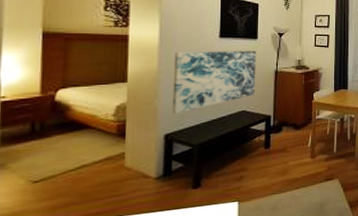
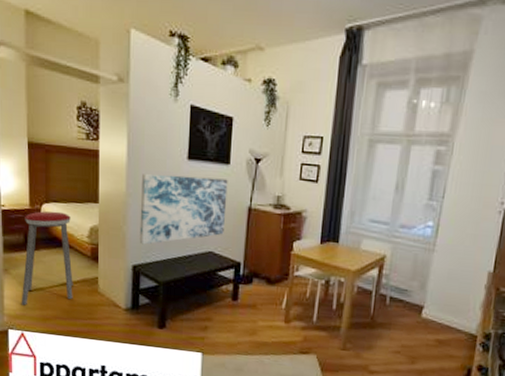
music stool: none [21,95,94,200] -> present [21,211,73,306]

